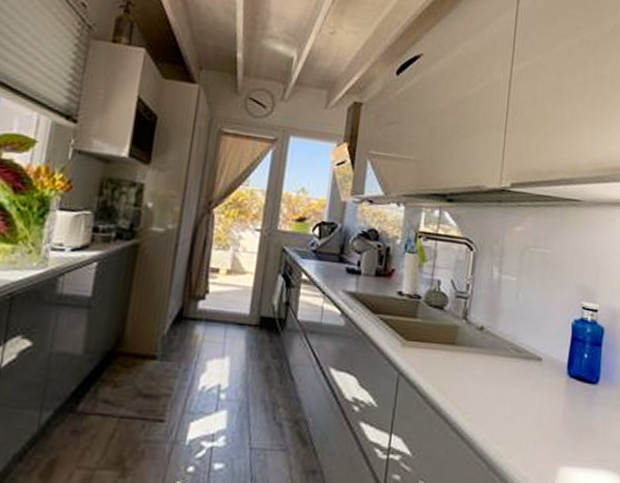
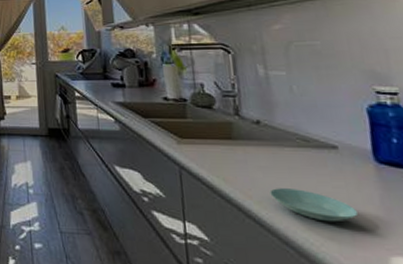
saucer: none [477,399,545,435] -> present [269,188,359,222]

